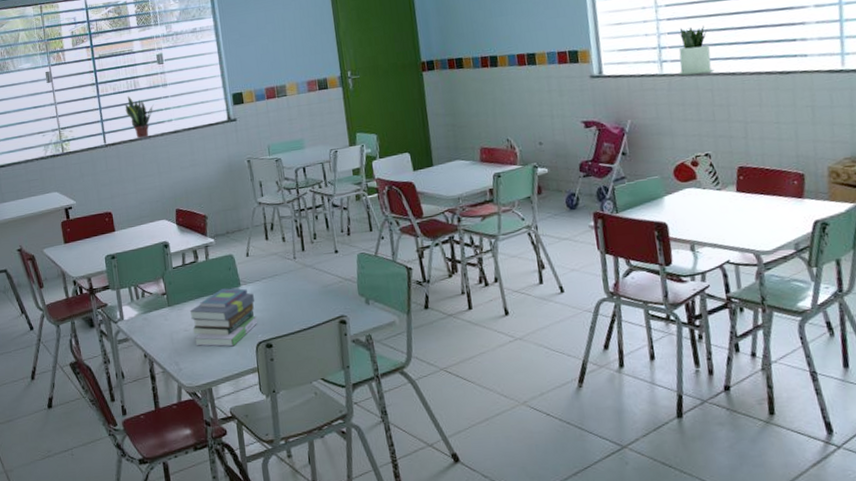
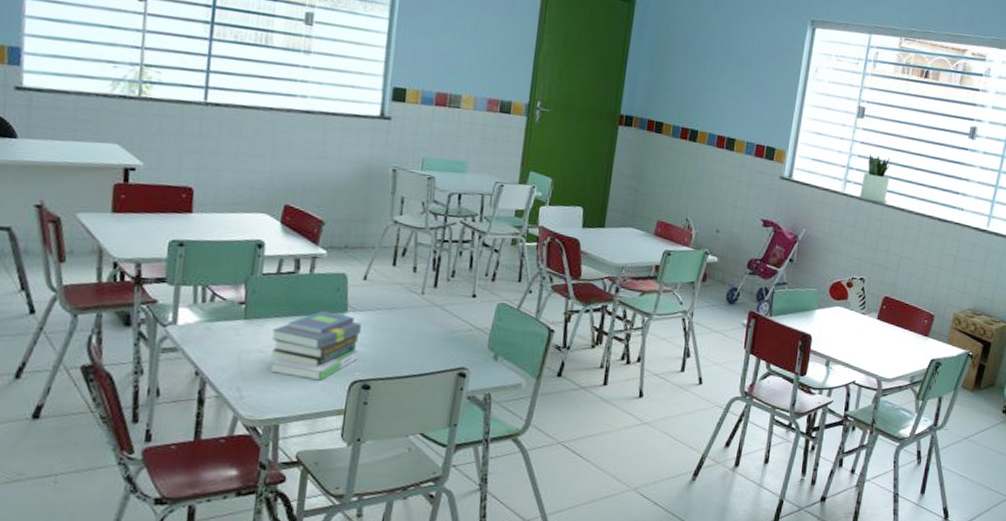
potted plant: present [124,96,154,139] -> none [244,51,287,109]

